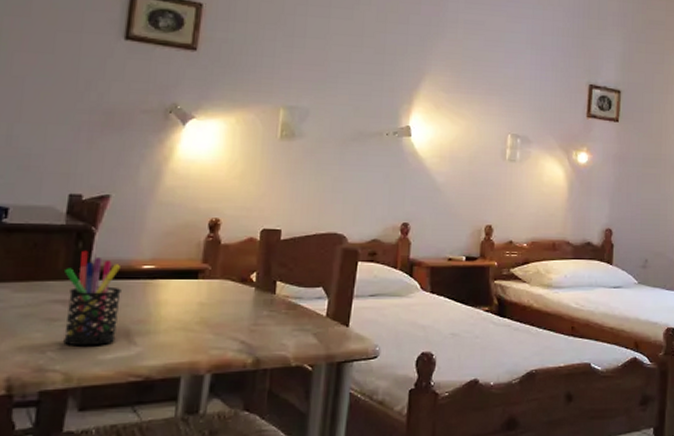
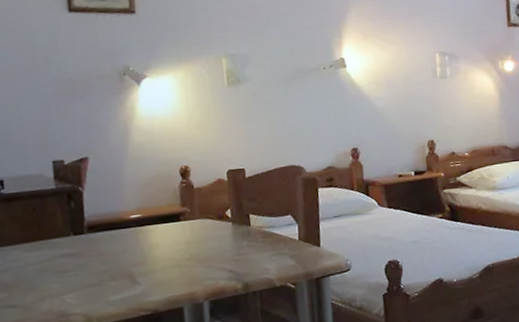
pen holder: present [63,250,122,346] -> none [64,208,121,292]

